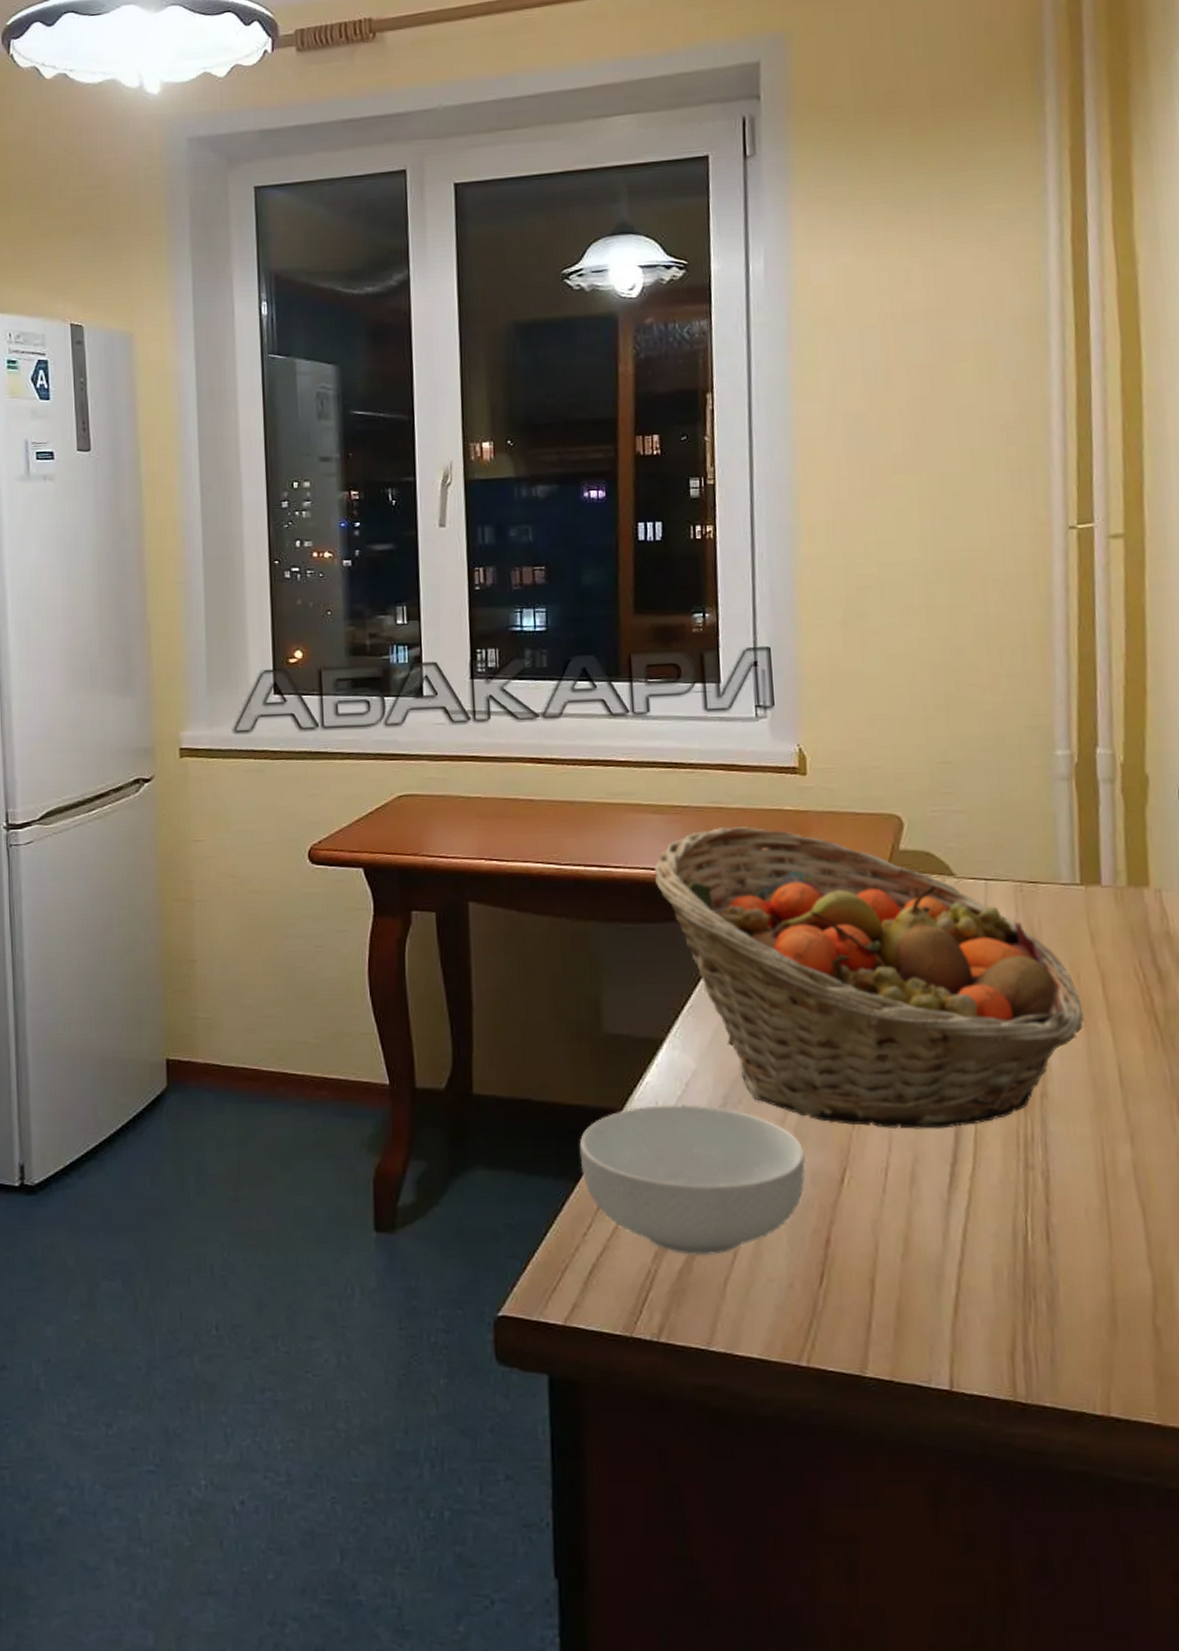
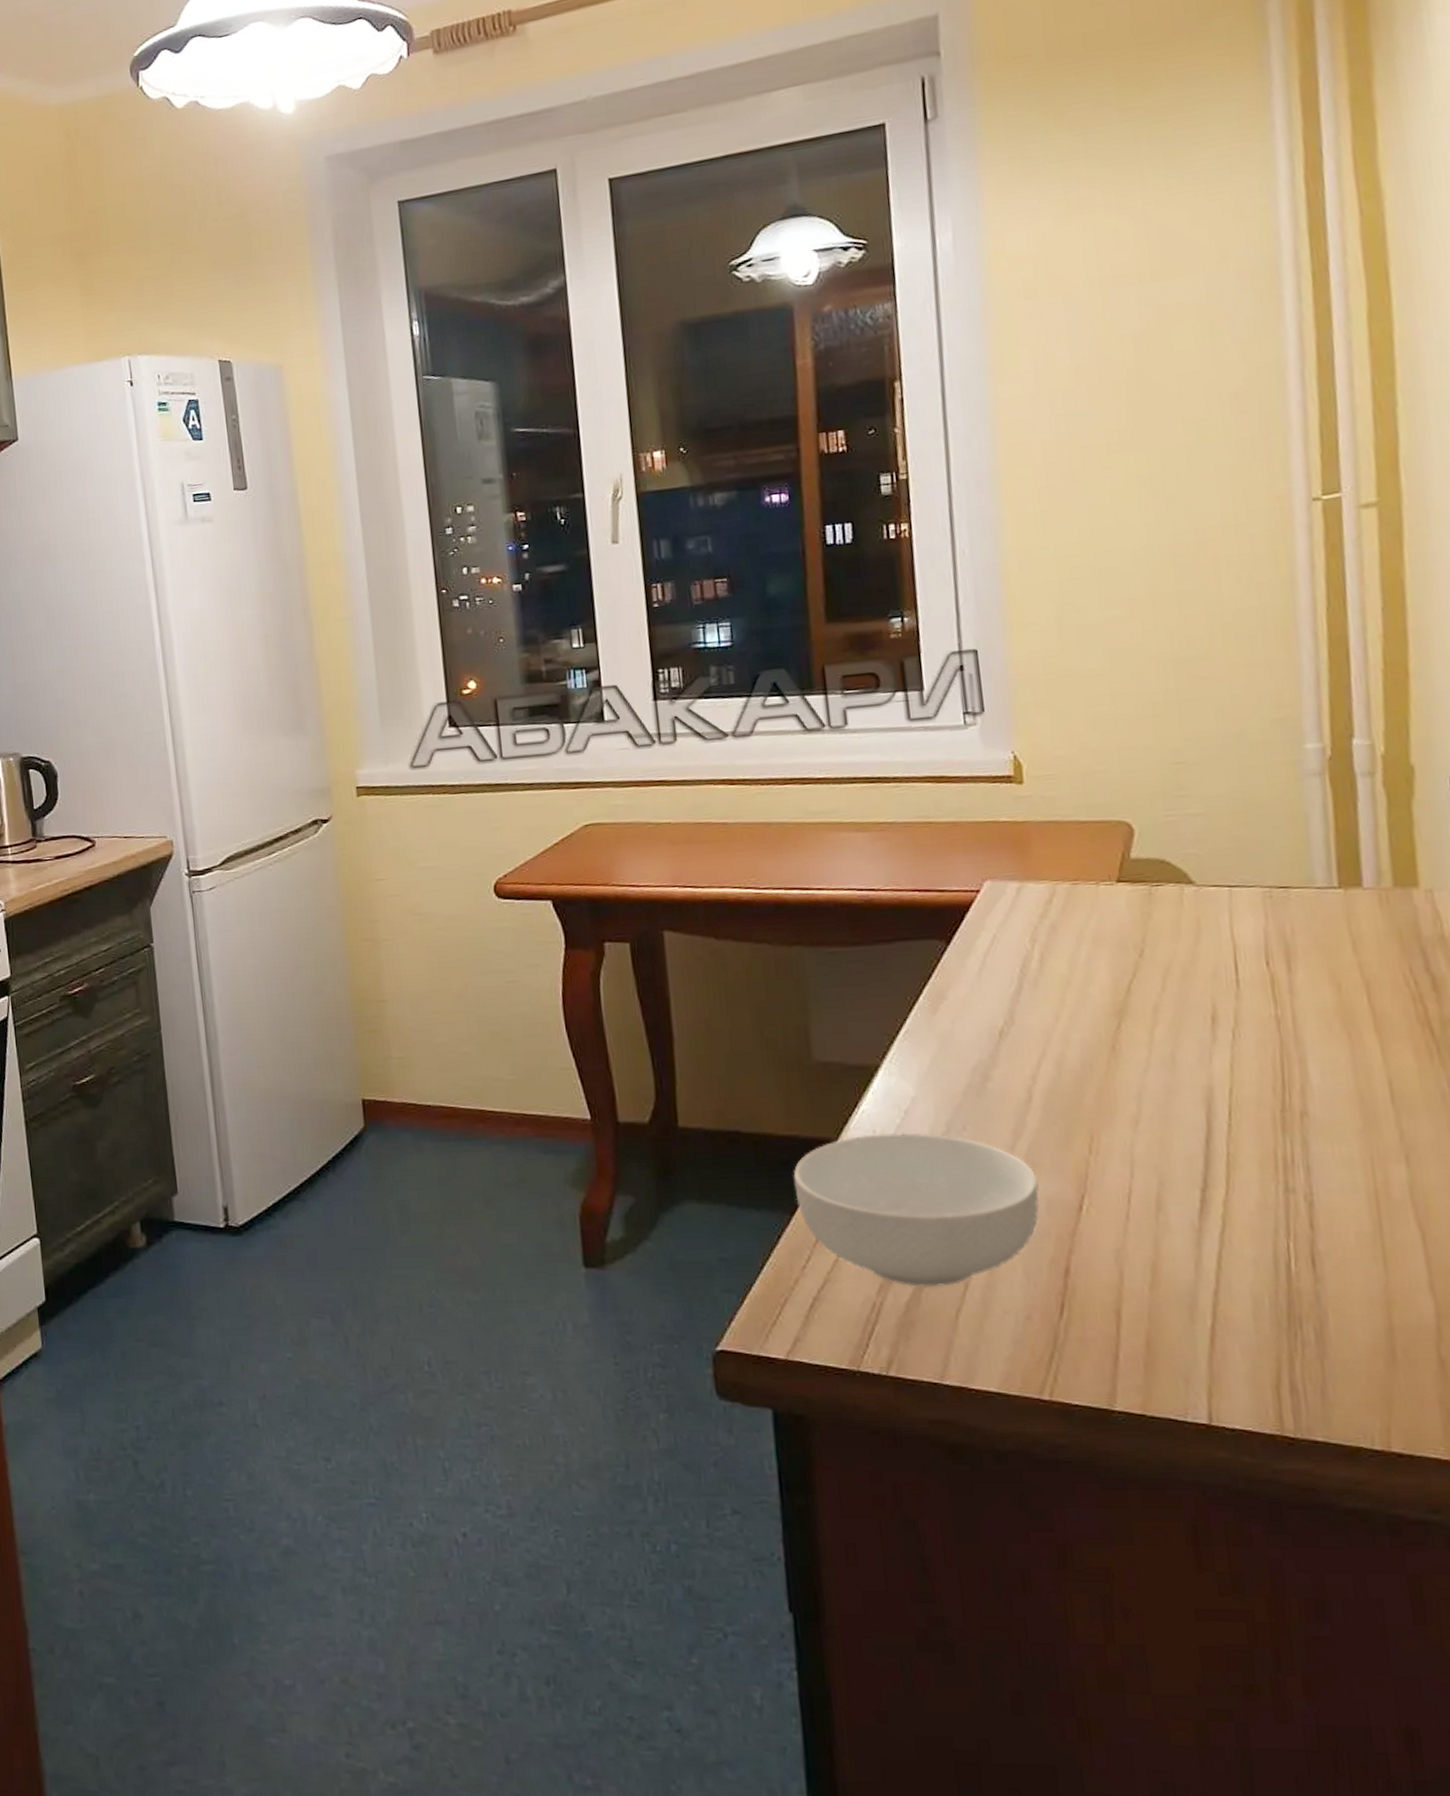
fruit basket: present [654,826,1084,1130] -> none [860,841,1348,1154]

